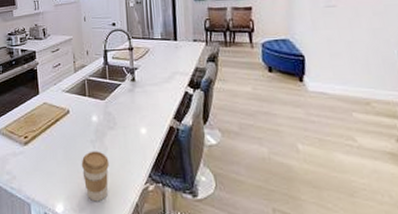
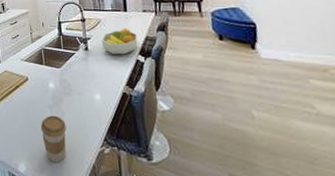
fruit bowl: none [149,57,188,87] -> present [101,27,138,55]

